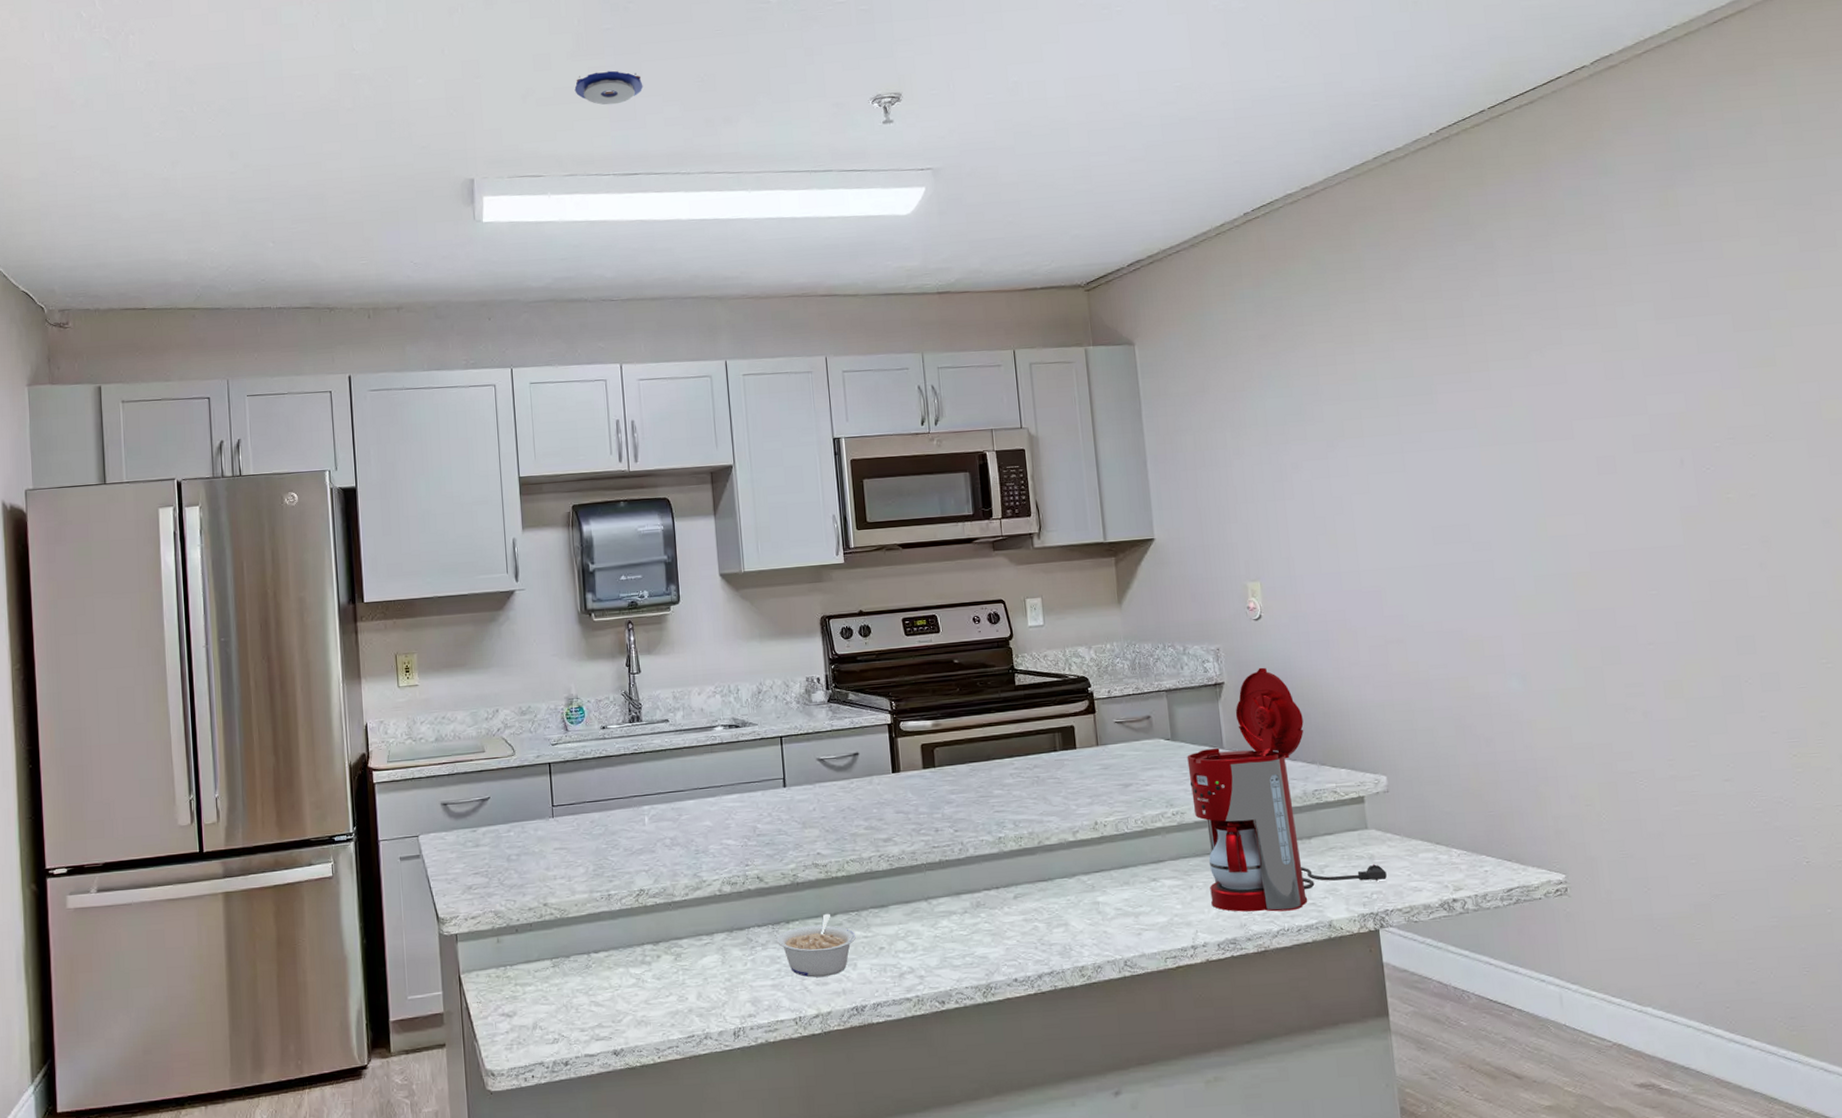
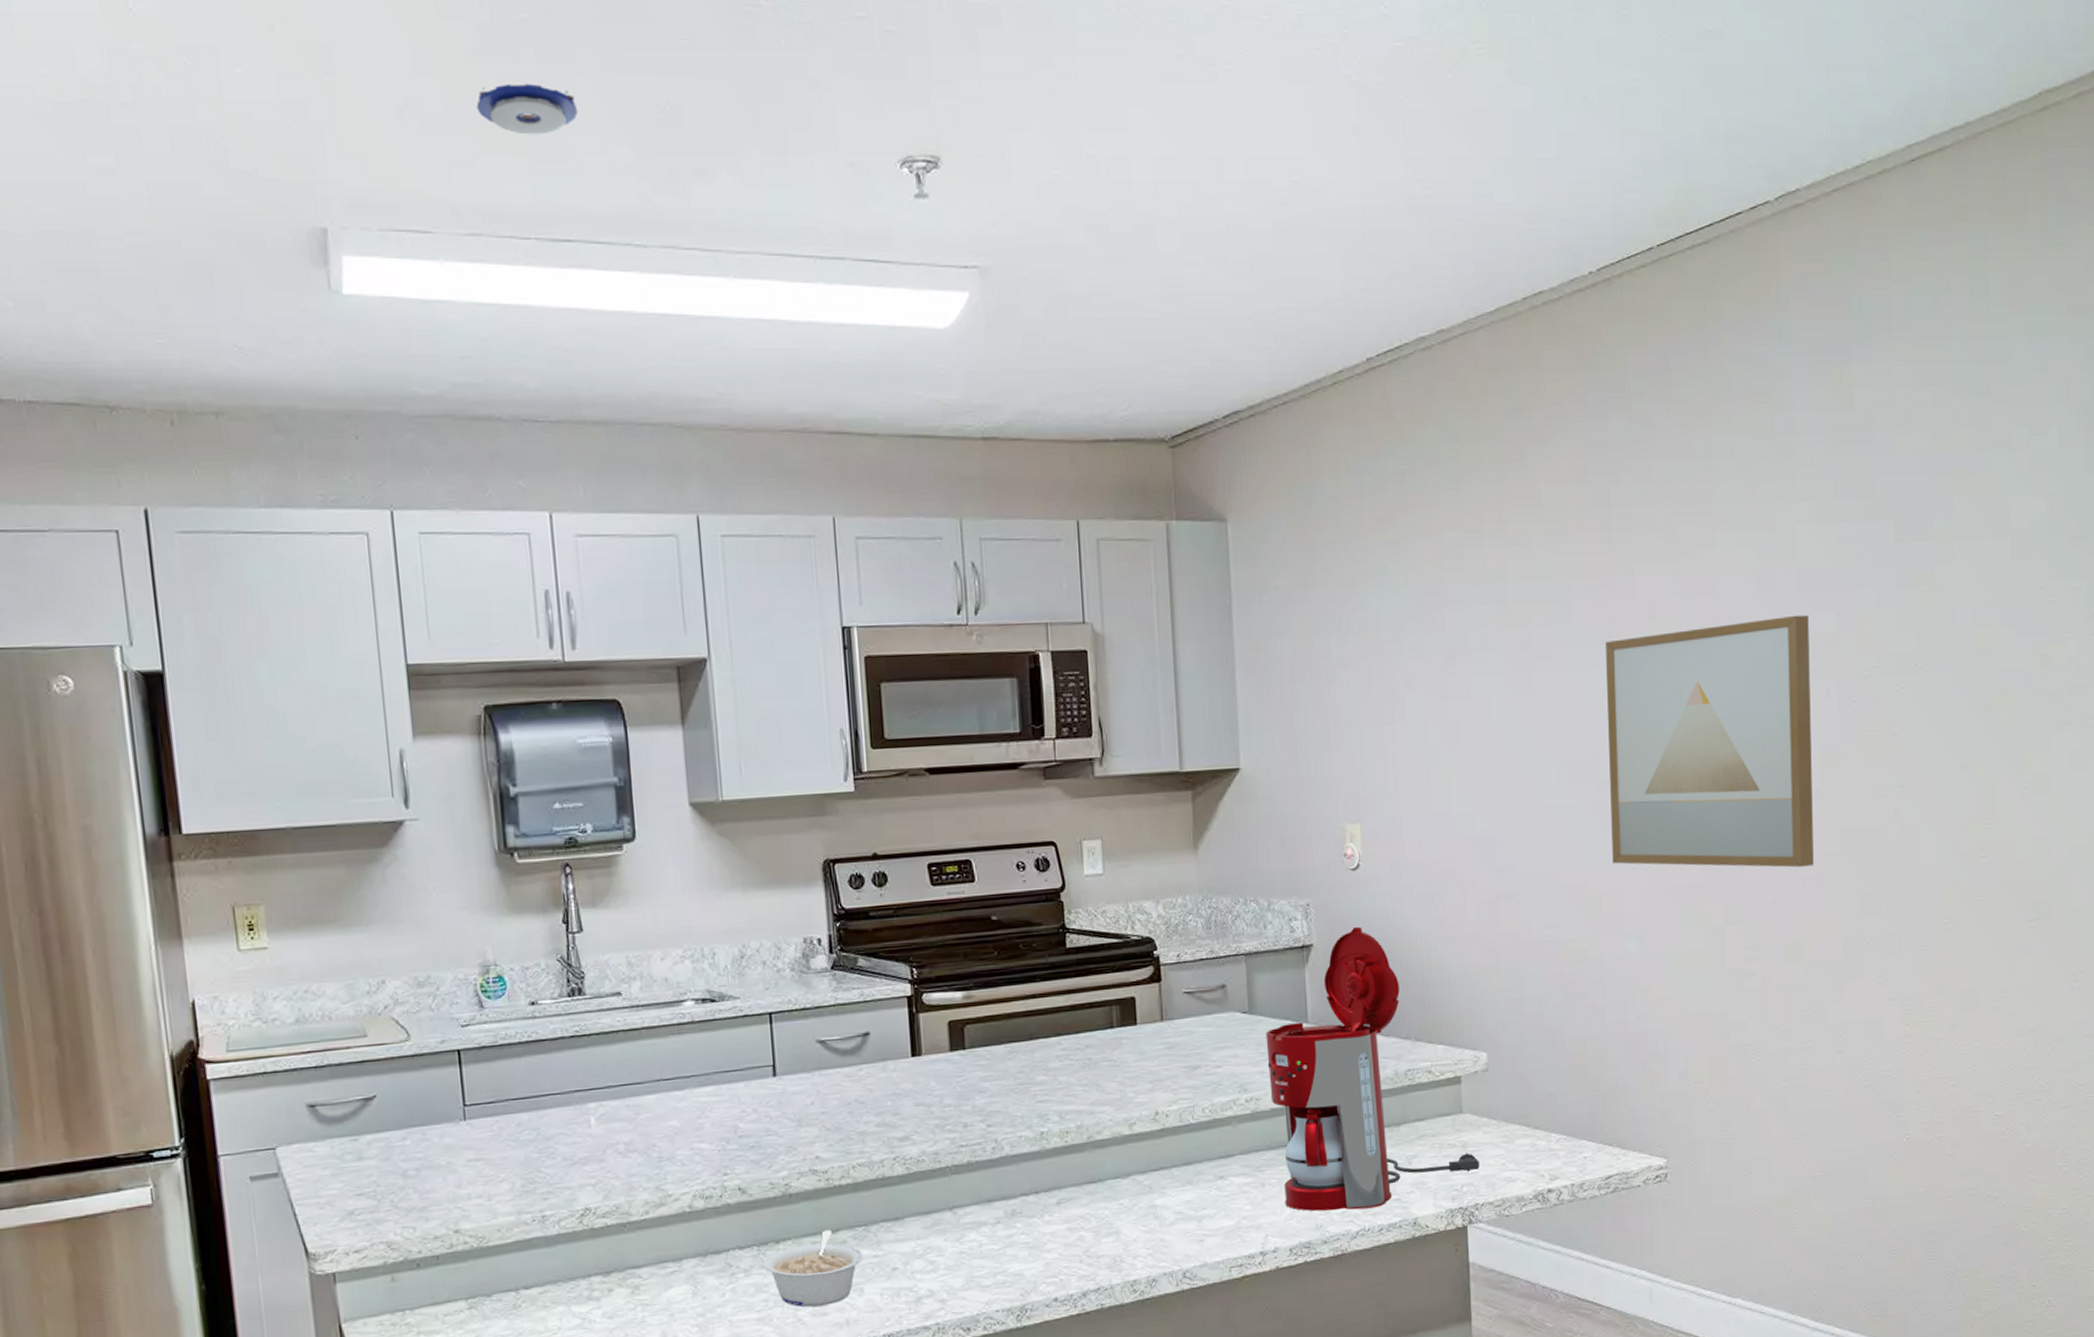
wall art: none [1469,396,1684,614] -> present [1606,614,1814,868]

